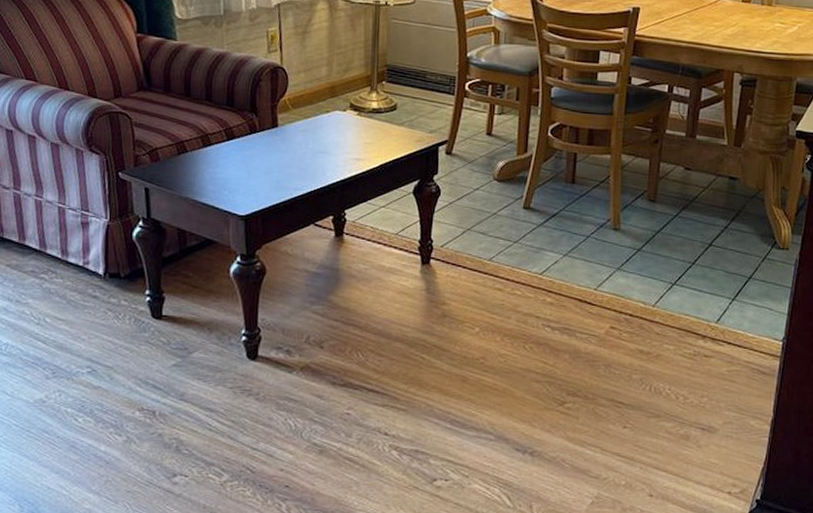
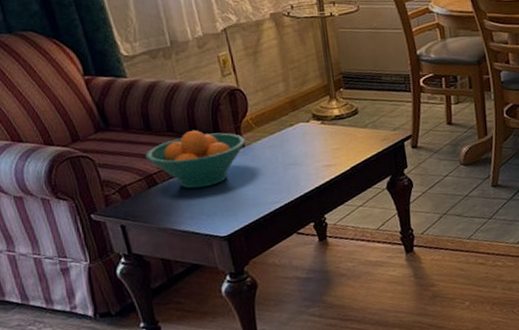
fruit bowl: none [181,102,280,163] -> present [146,130,246,189]

